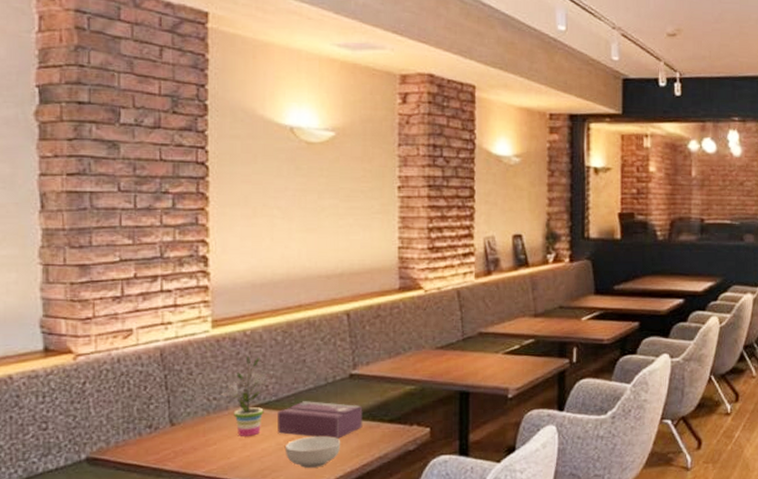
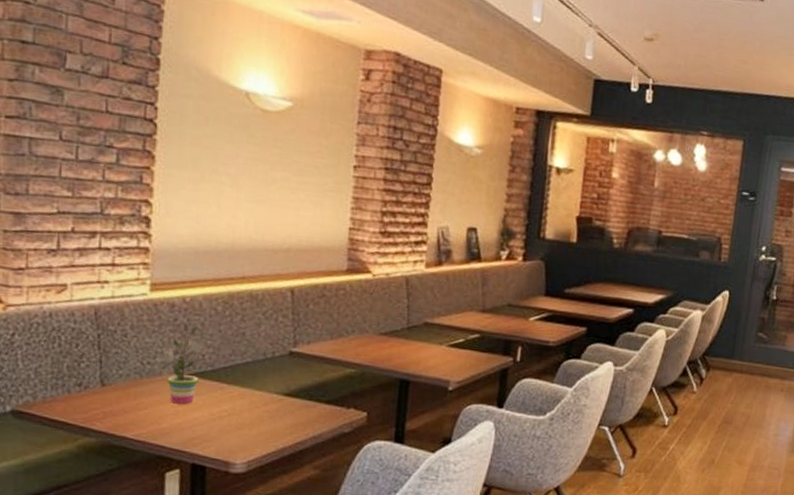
tissue box: present [278,401,363,439] -> none [211,374,300,415]
cereal bowl: present [286,436,341,468] -> none [218,410,276,441]

